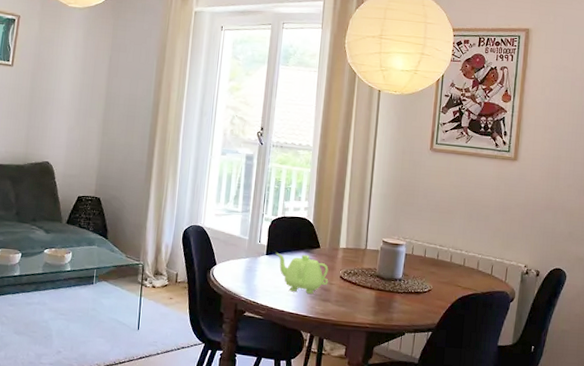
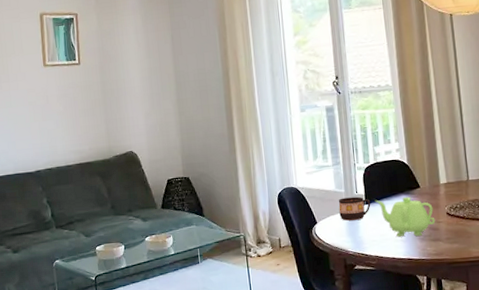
cup: none [239,245,271,269] -> present [338,196,371,221]

